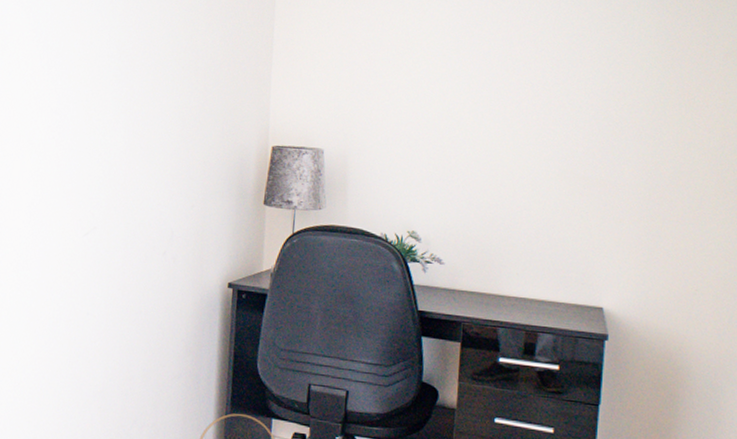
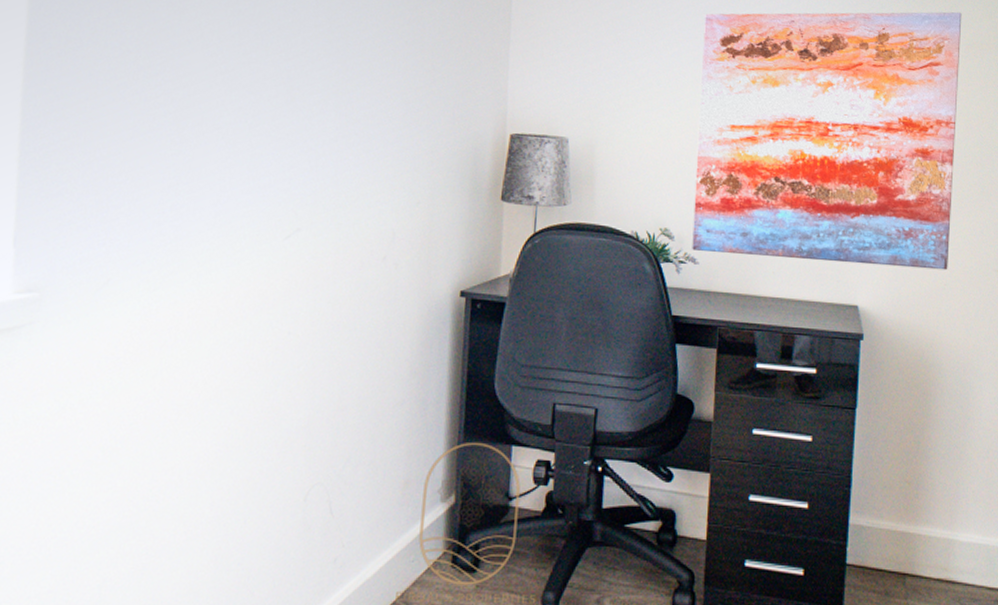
wall art: none [438,20,720,276] -> present [692,12,962,270]

